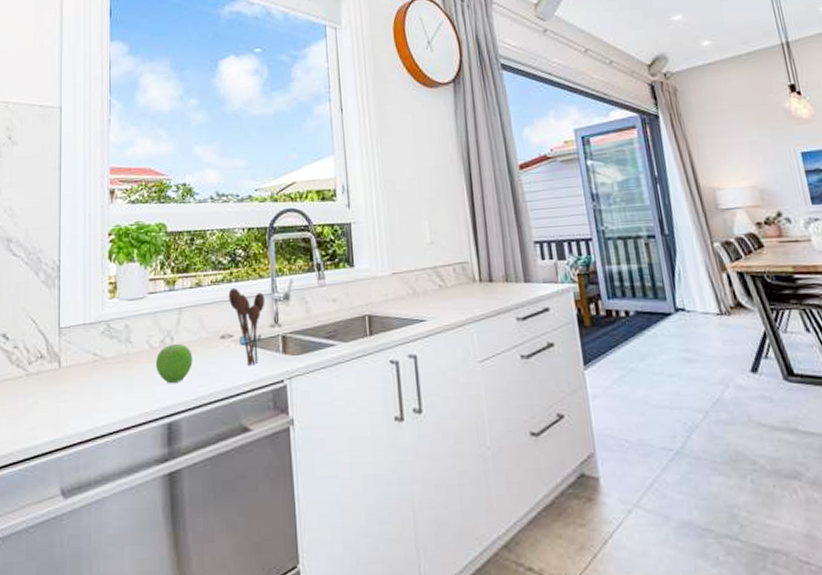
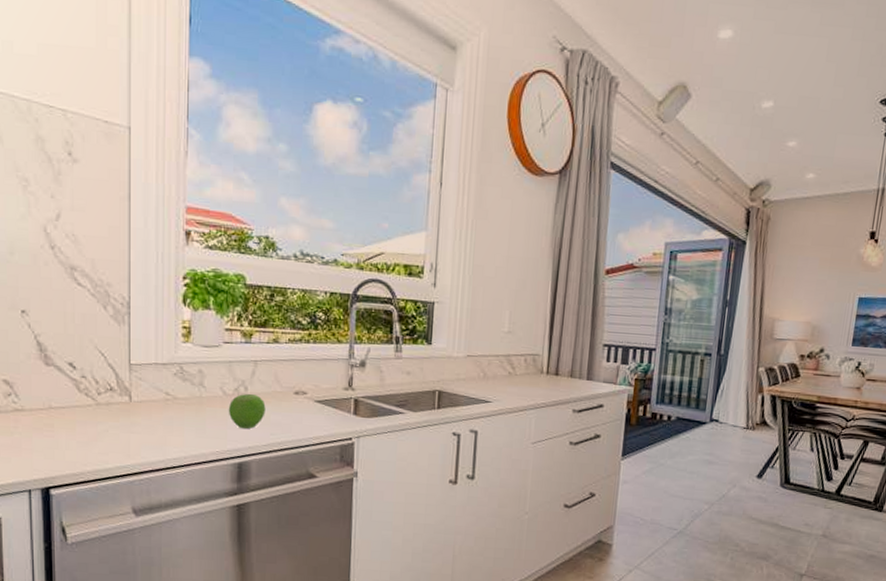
utensil holder: present [228,287,265,365] -> none [305,348,342,422]

